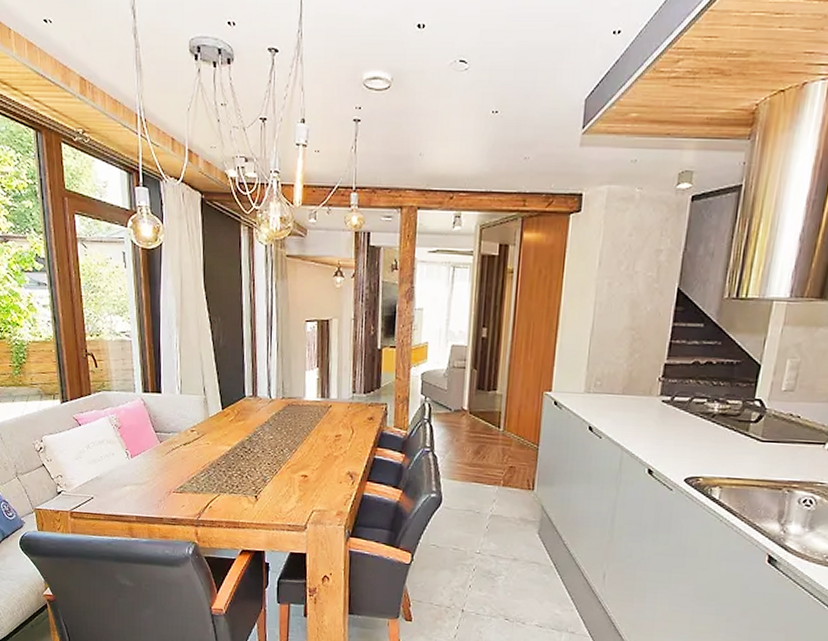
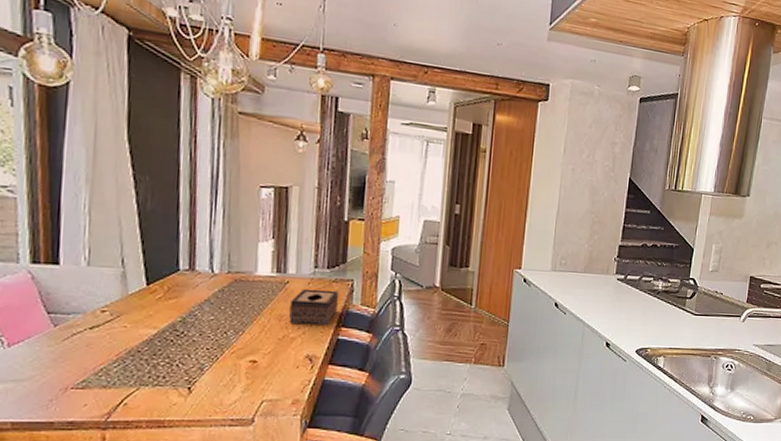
tissue box: none [332,412,375,446] -> present [289,288,339,326]

